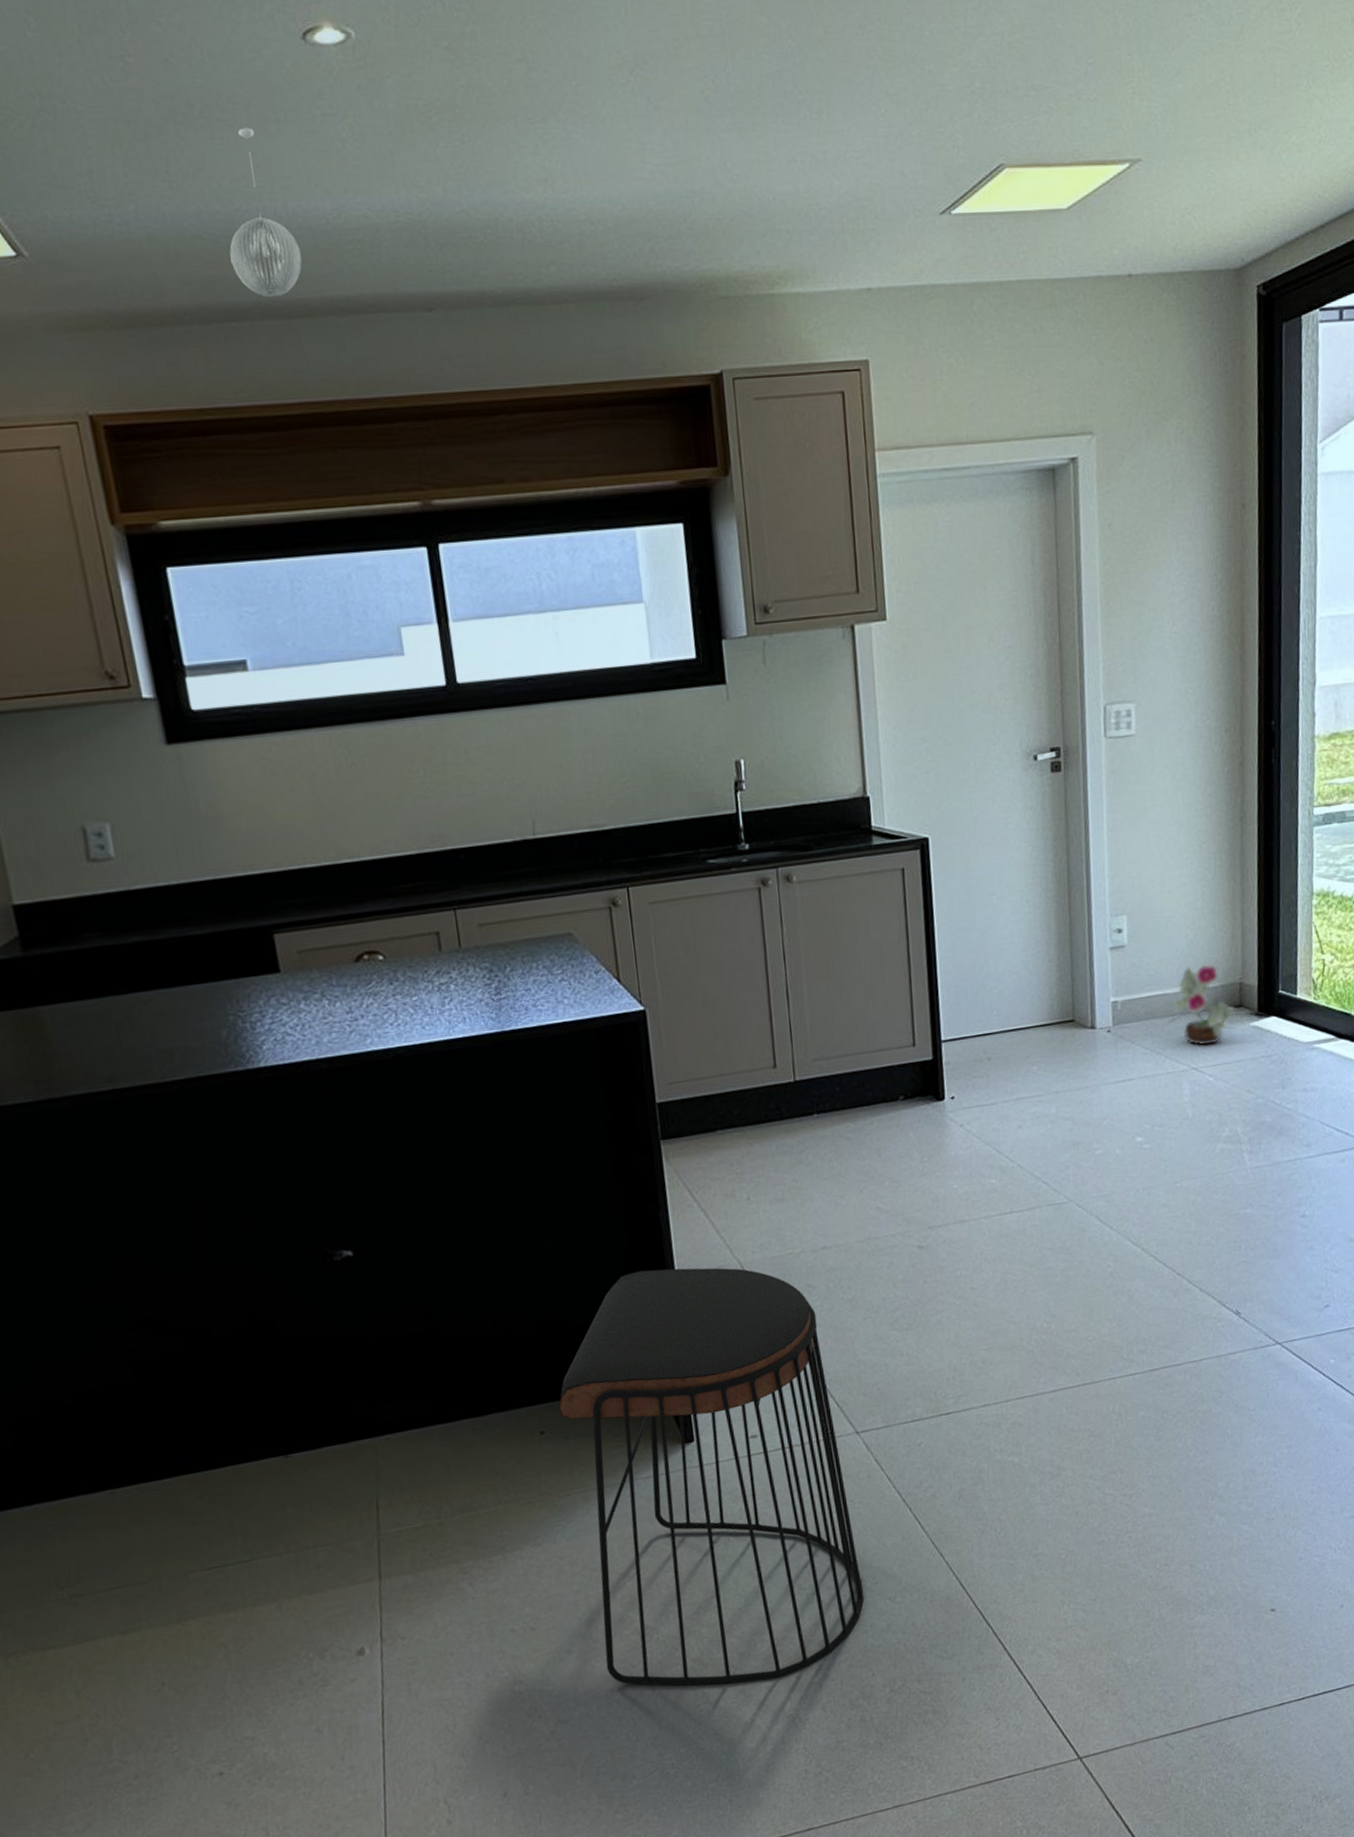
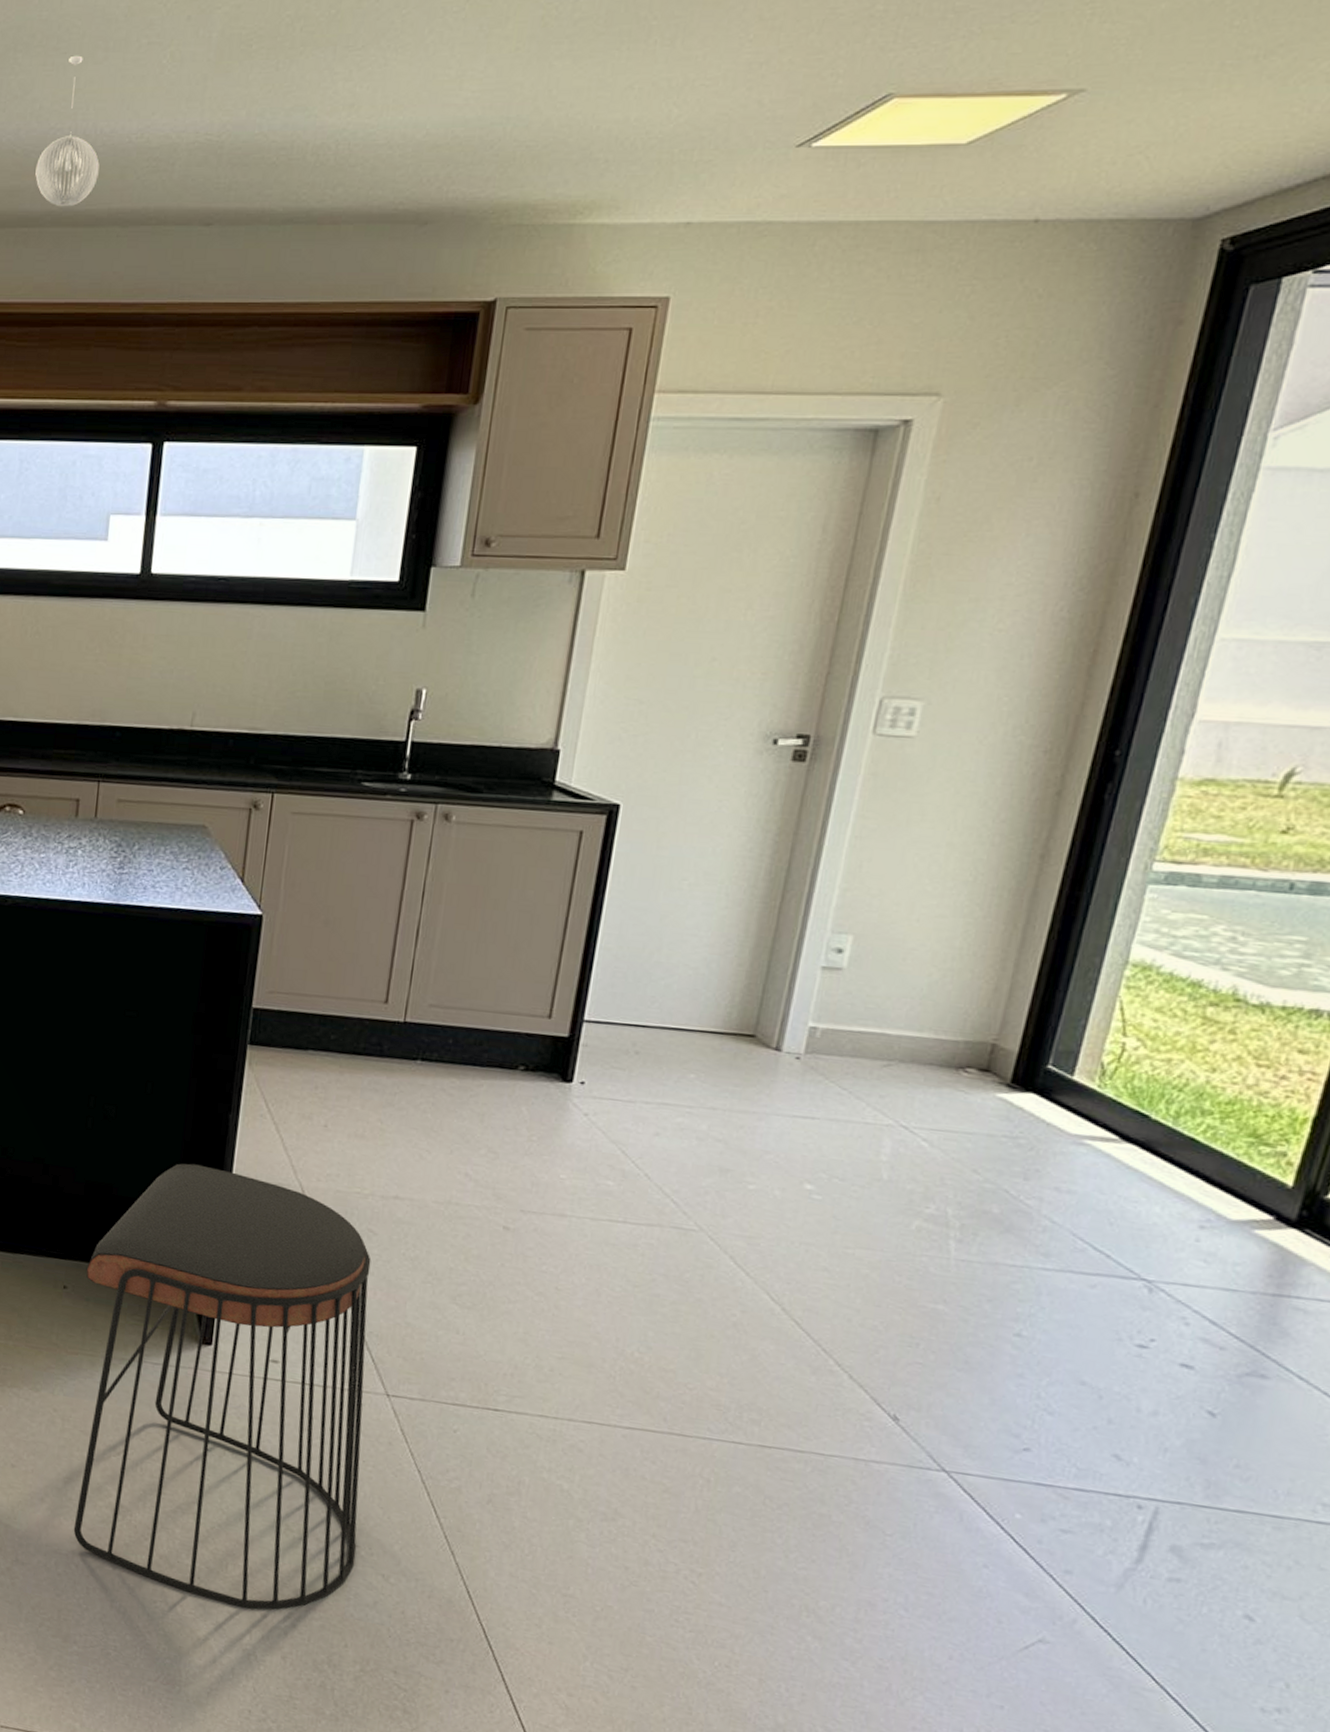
decorative plant: present [1172,963,1234,1046] -> none [890,1010,976,1106]

